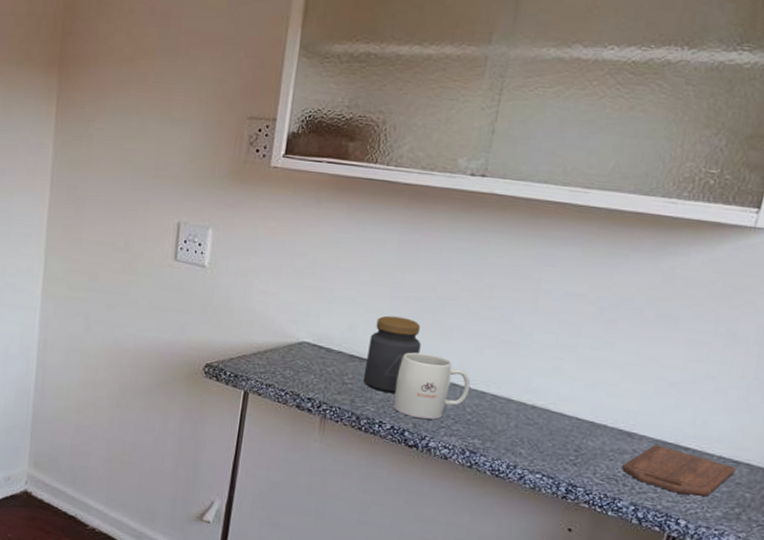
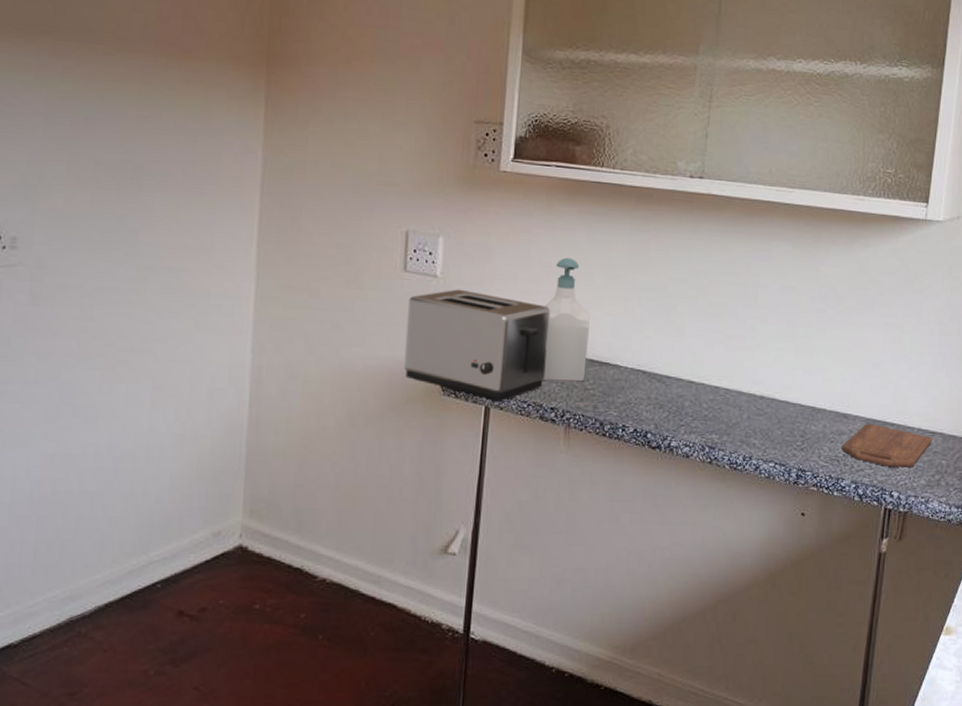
toaster: none [170,279,314,388] -> present [403,289,551,402]
soap bottle: none [302,253,353,376] -> present [543,257,590,382]
jar: present [362,315,422,393] -> none [604,317,657,395]
mug: present [392,352,471,420] -> none [634,352,705,420]

